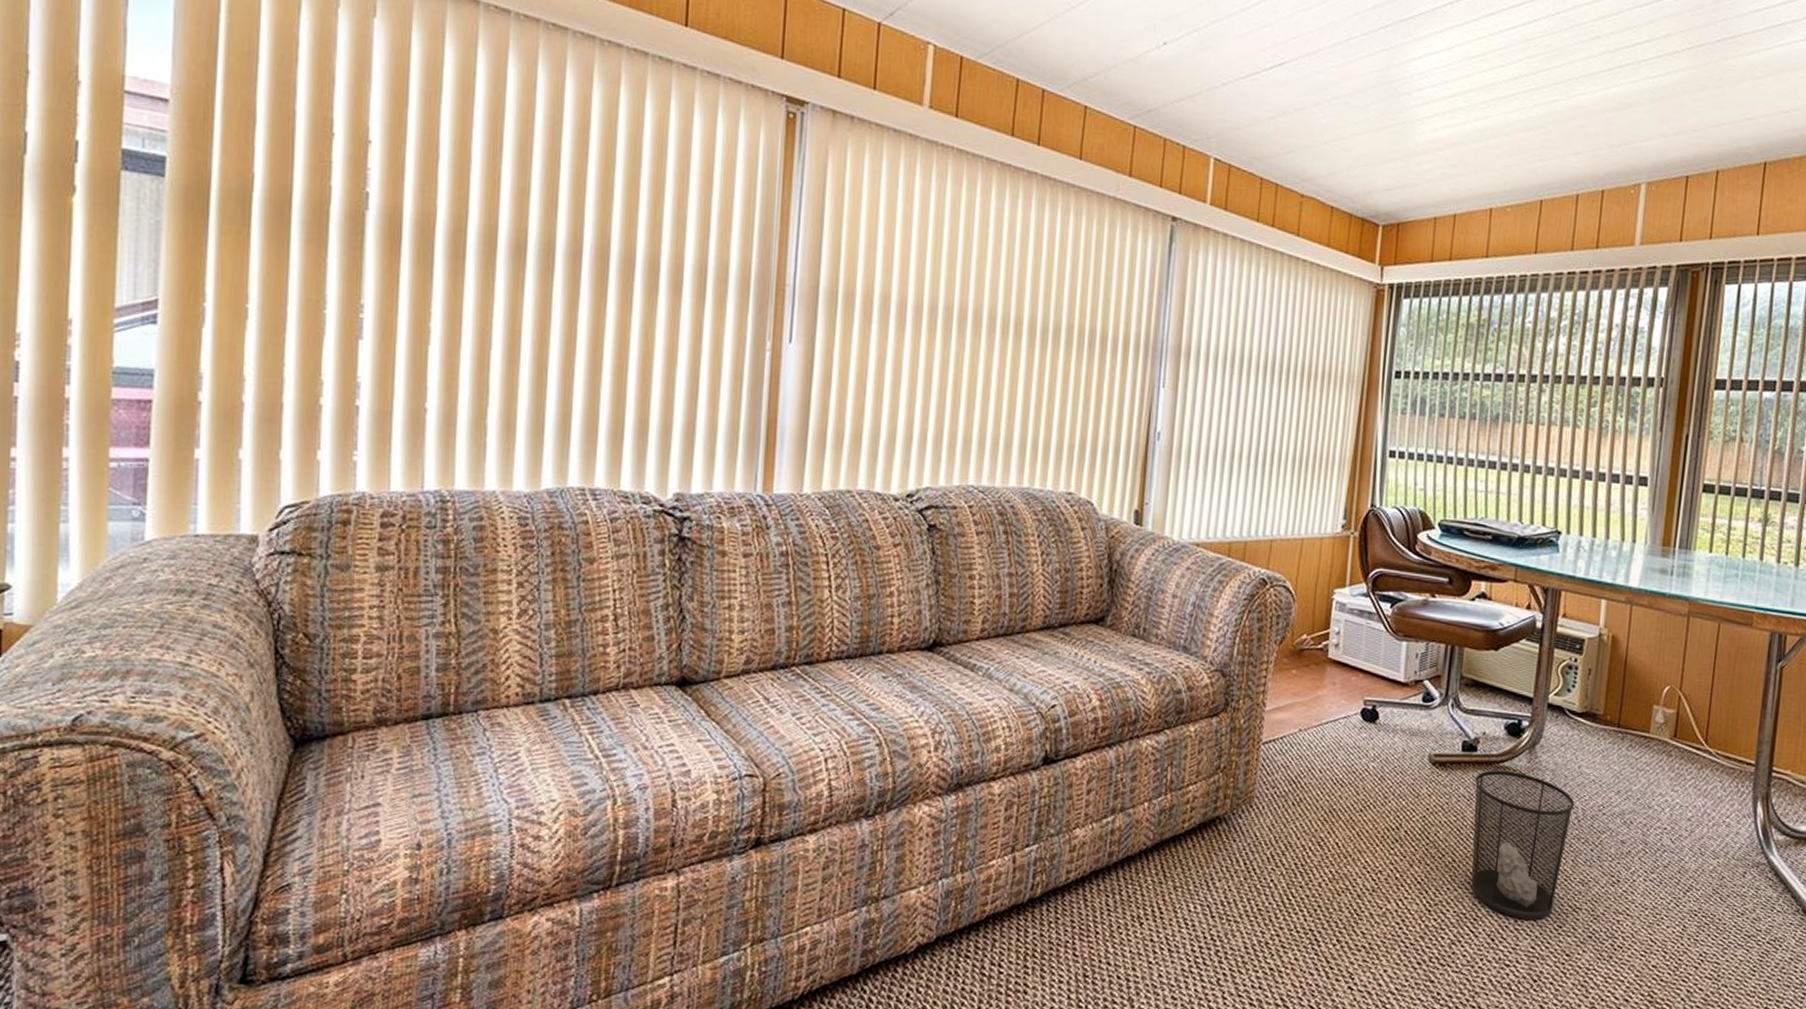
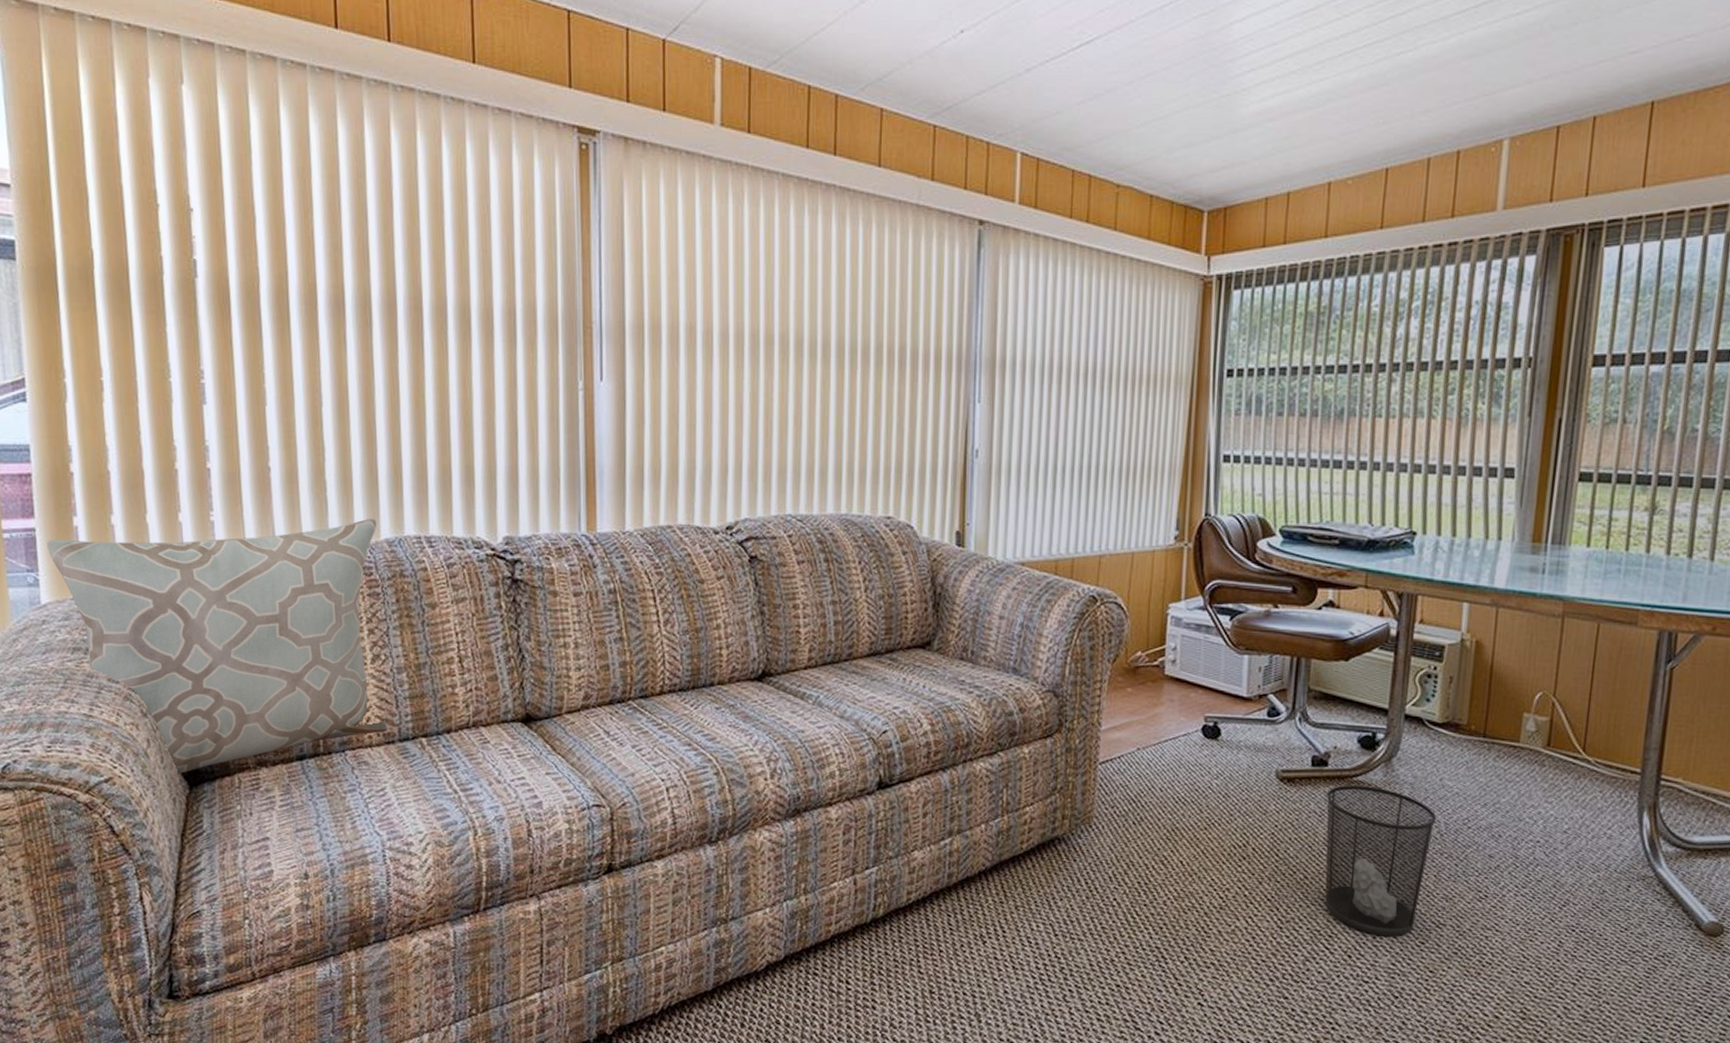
pillow: none [160,466,539,733] -> present [47,518,388,776]

